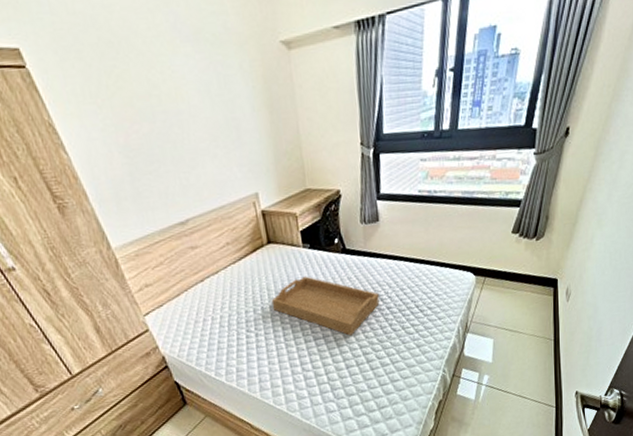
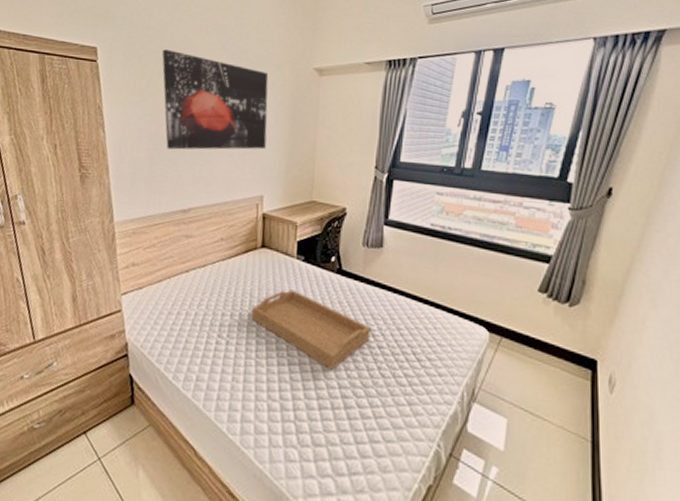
wall art: none [101,39,249,161] -> present [162,49,269,150]

